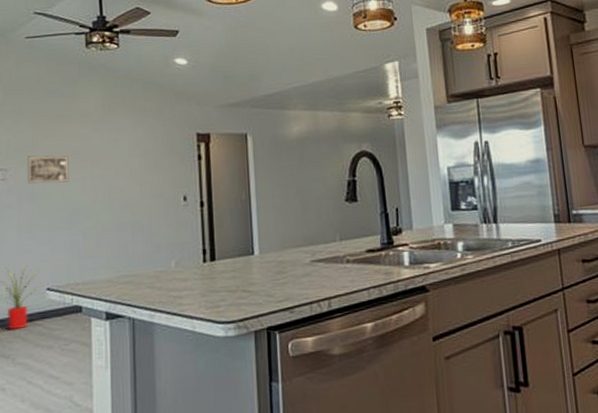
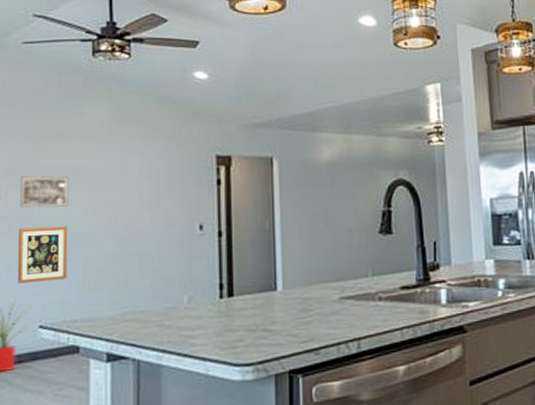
wall art: none [27,199,70,251] -> present [18,225,67,283]

